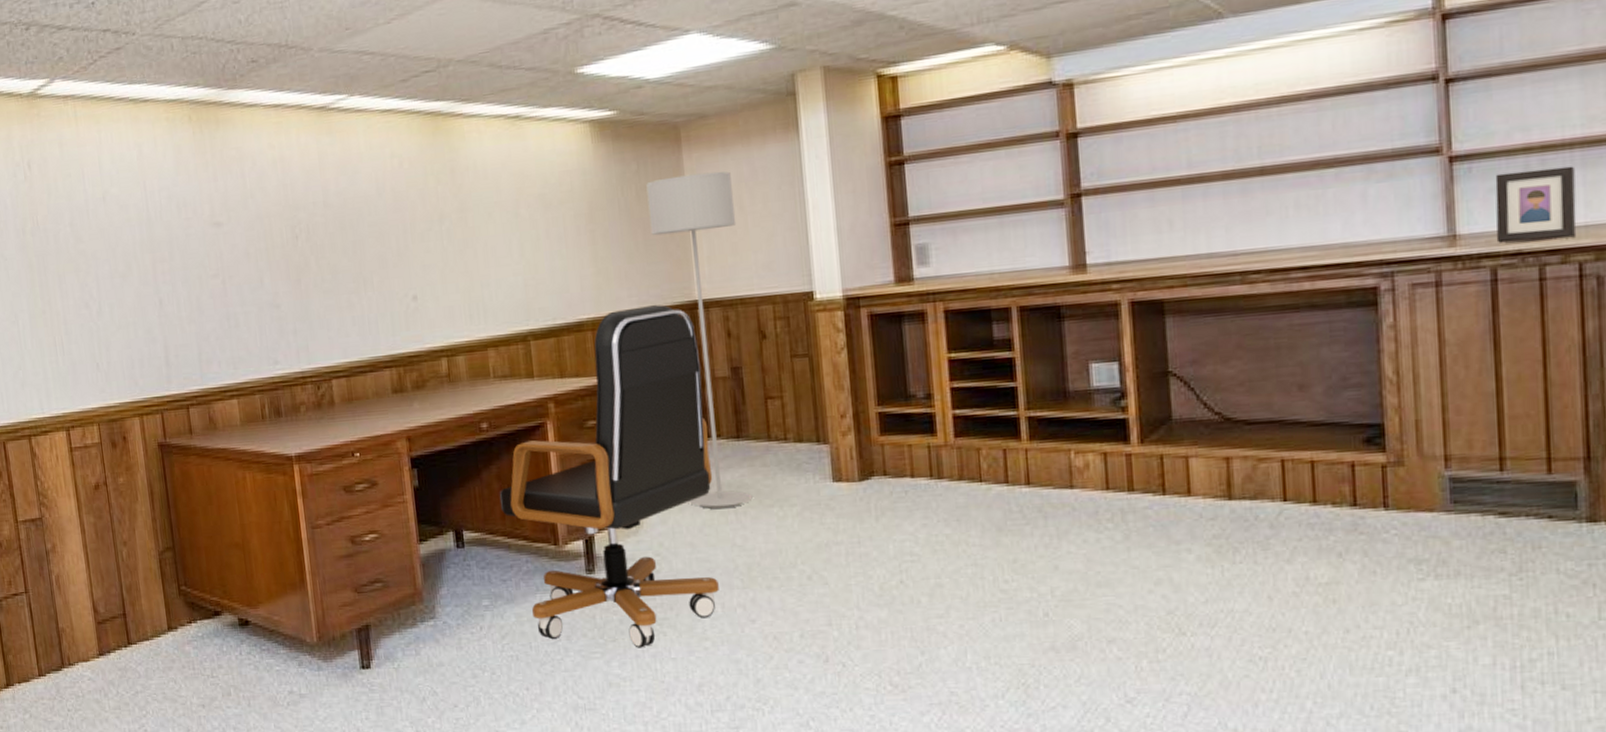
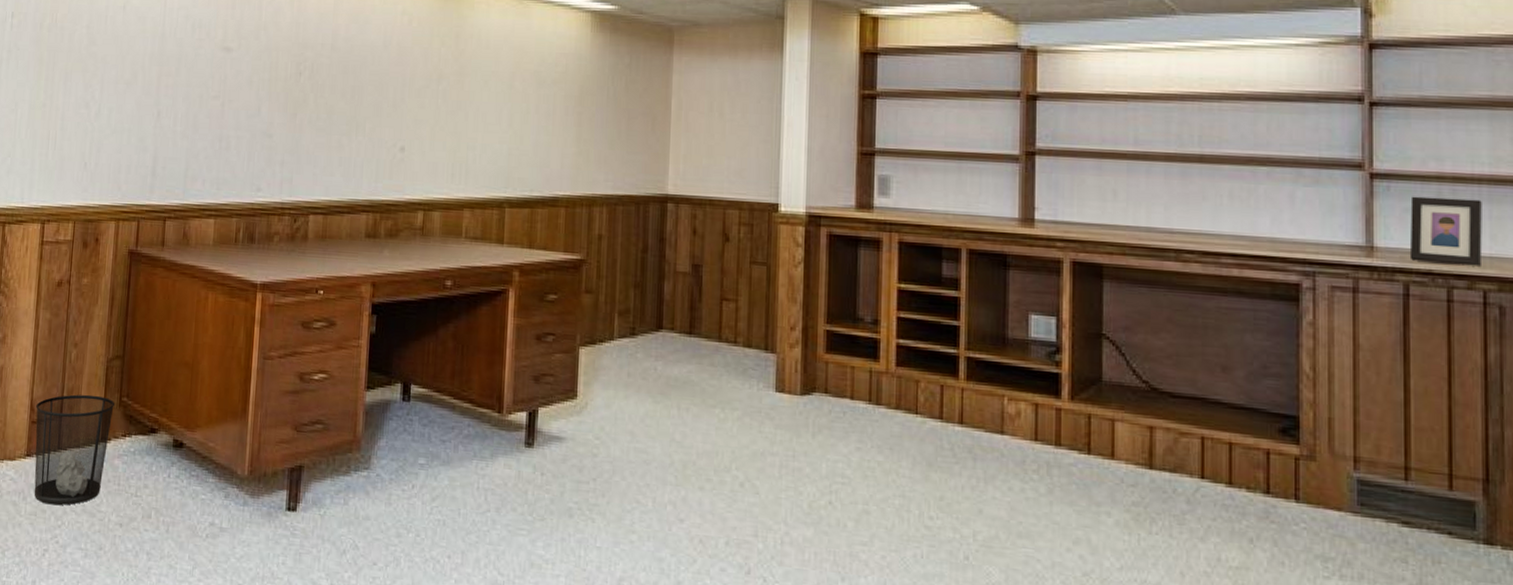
waste bin: none [98,588,177,697] -> present [34,394,115,505]
office chair: present [499,304,719,648] -> none [452,192,664,532]
floor lamp: present [646,171,753,510] -> none [634,75,715,403]

